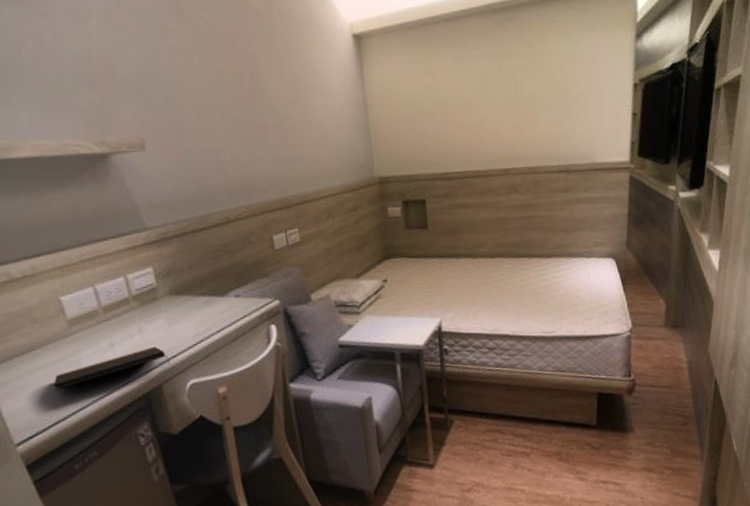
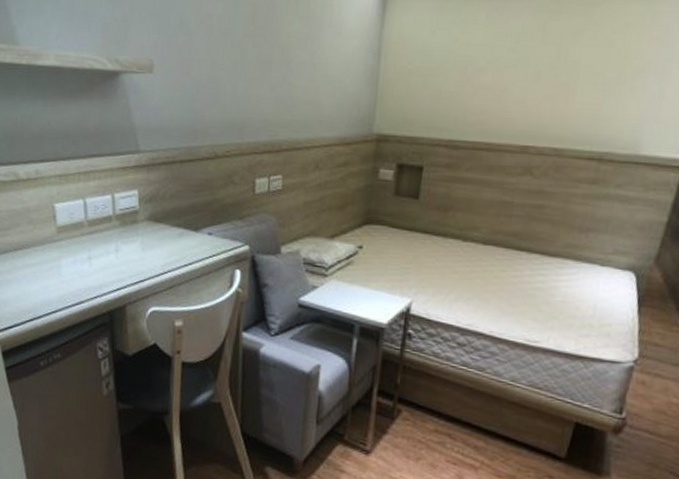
notepad: present [53,346,171,390] -> none [35,267,138,290]

